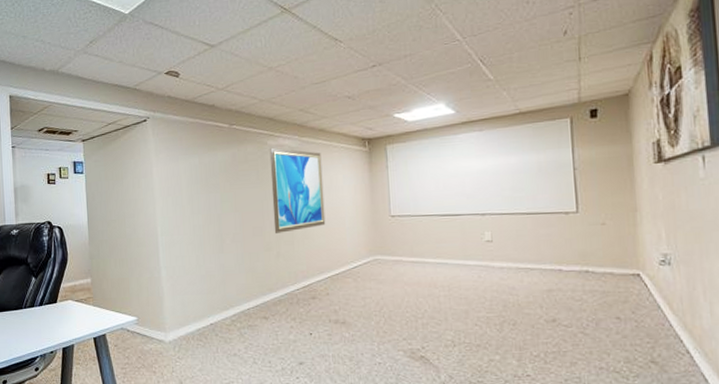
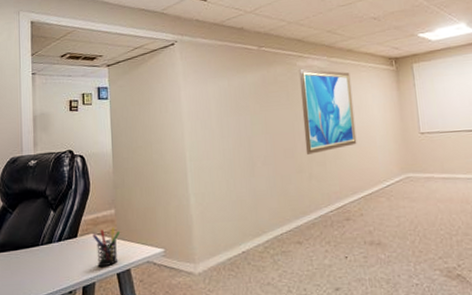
pen holder: none [71,295,96,332] -> present [92,227,120,268]

